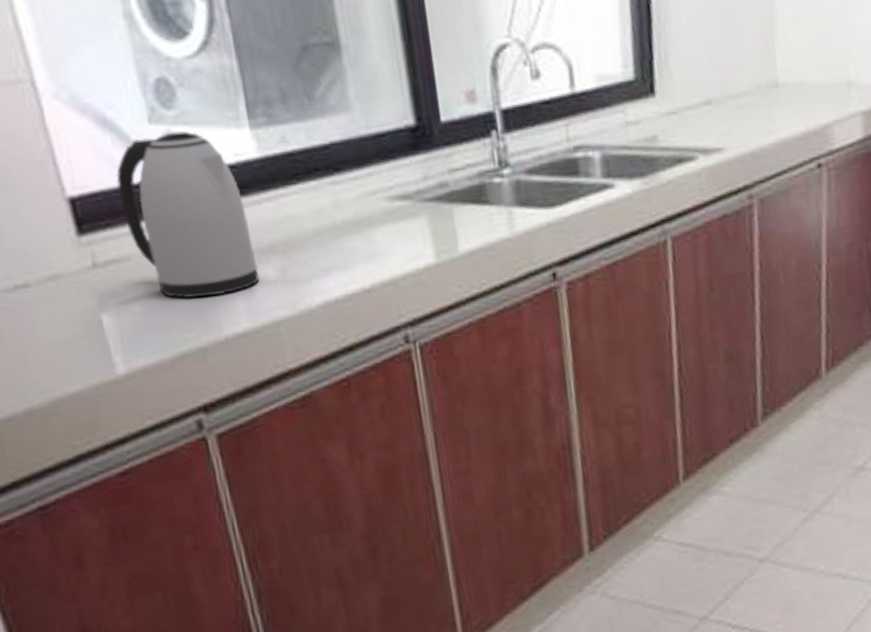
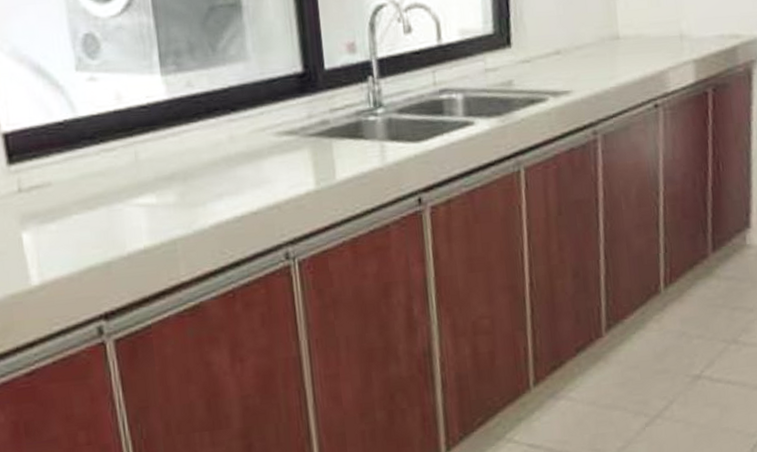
kettle: present [116,131,260,299] -> none [44,77,161,219]

